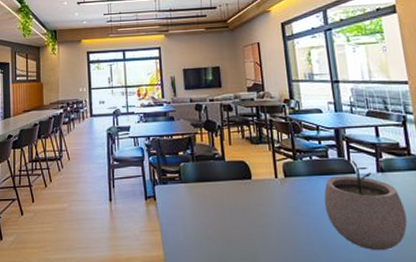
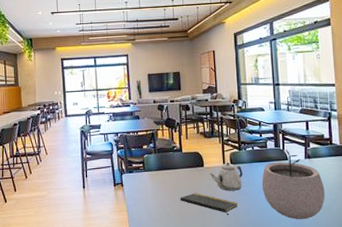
notepad: none [224,211,296,241] -> present [180,193,238,215]
teapot: none [259,174,300,210] -> present [210,162,243,191]

